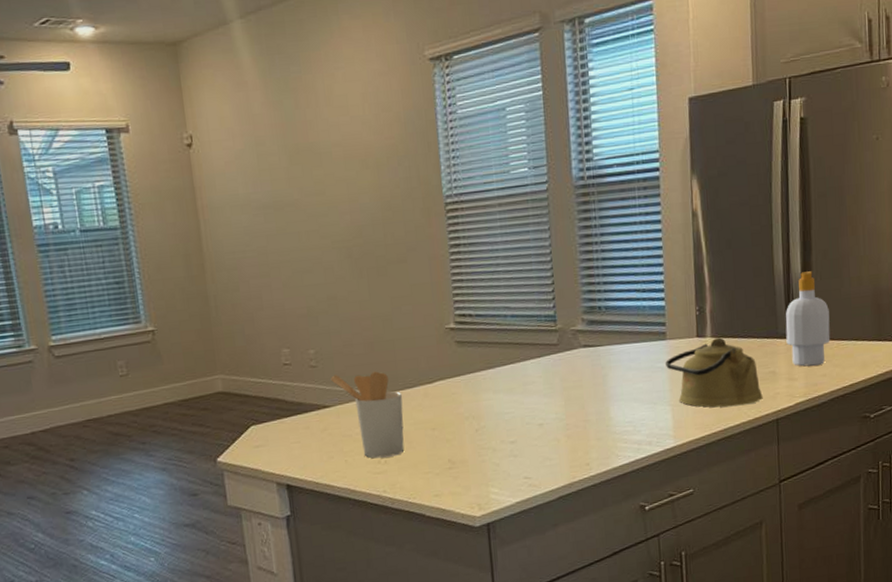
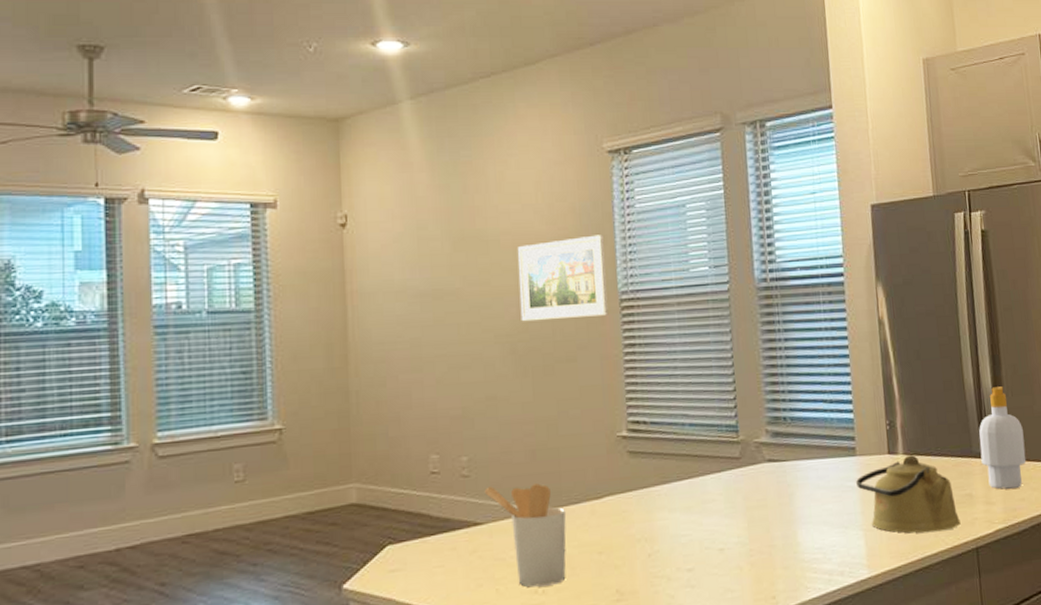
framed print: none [349,142,435,228] -> present [518,235,608,322]

